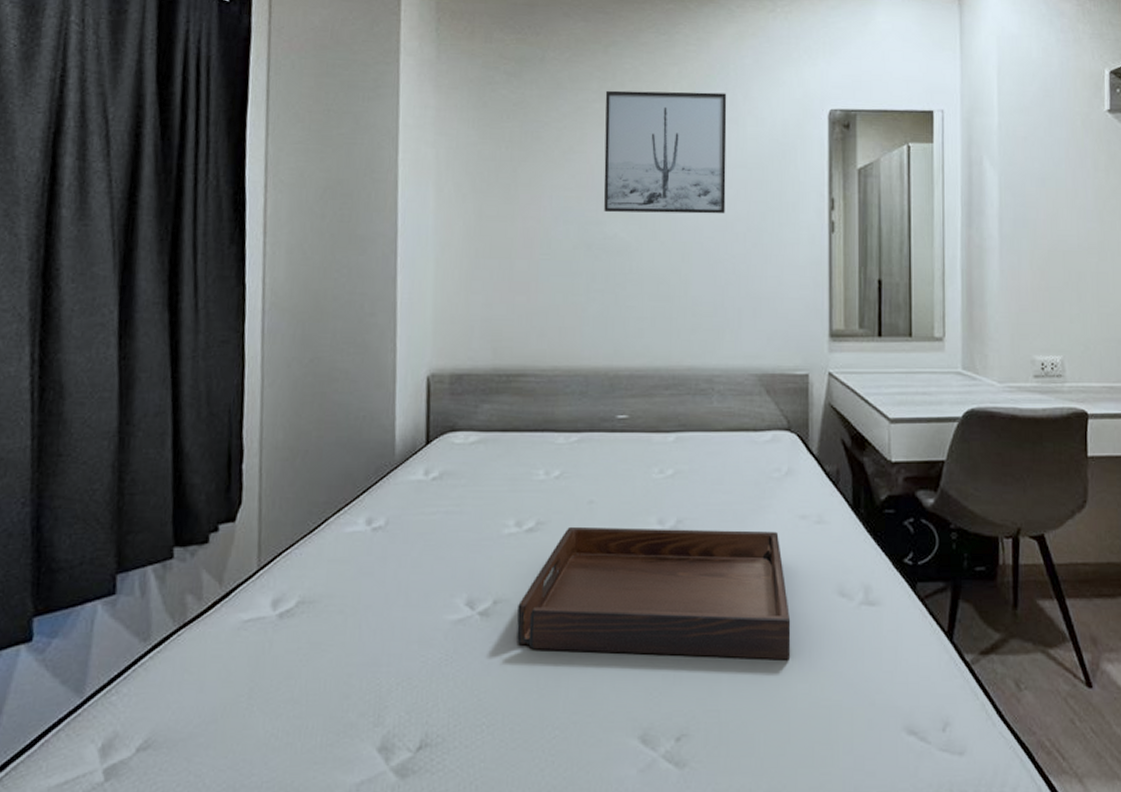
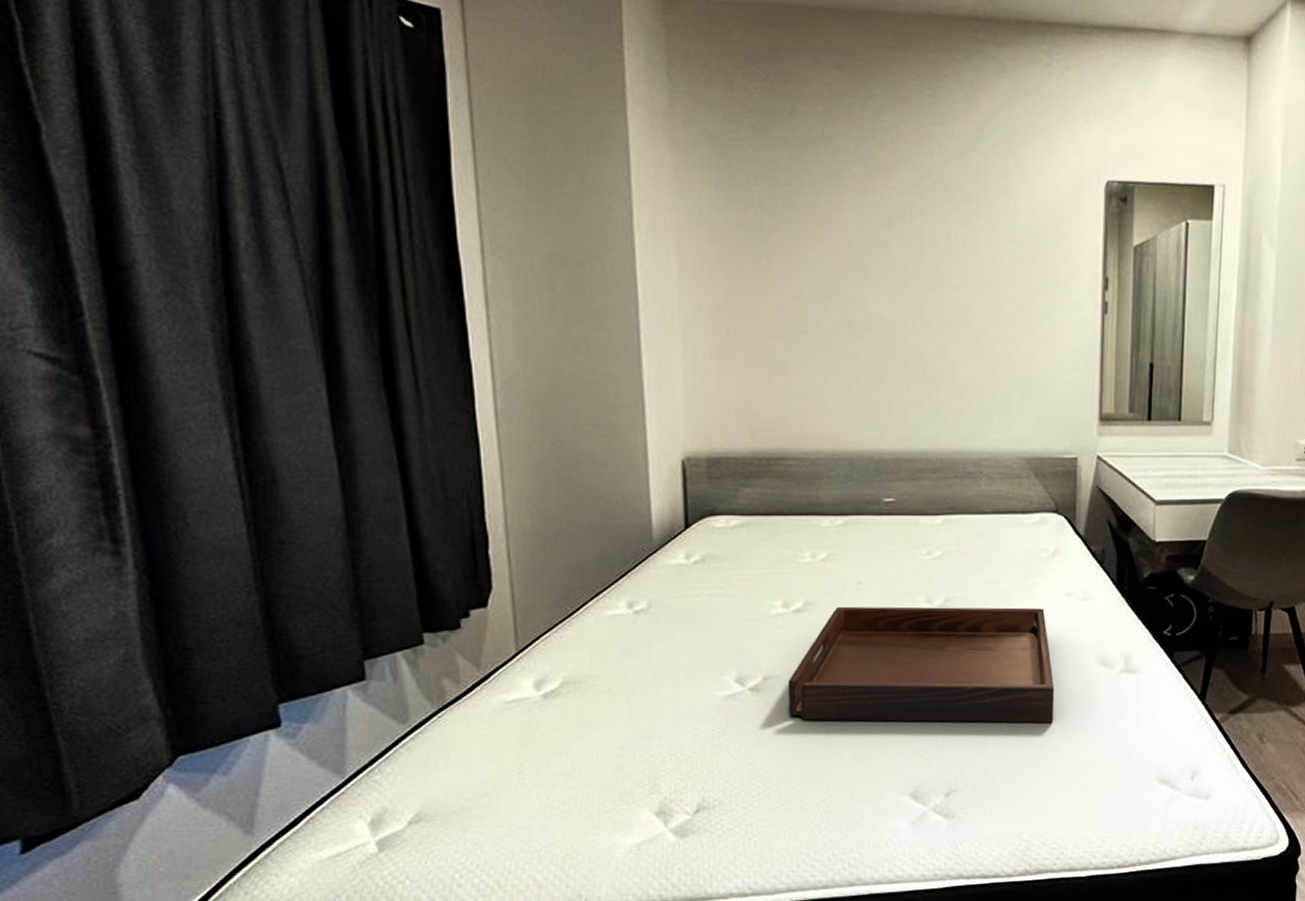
wall art: present [603,90,727,214] -> none [863,151,997,293]

